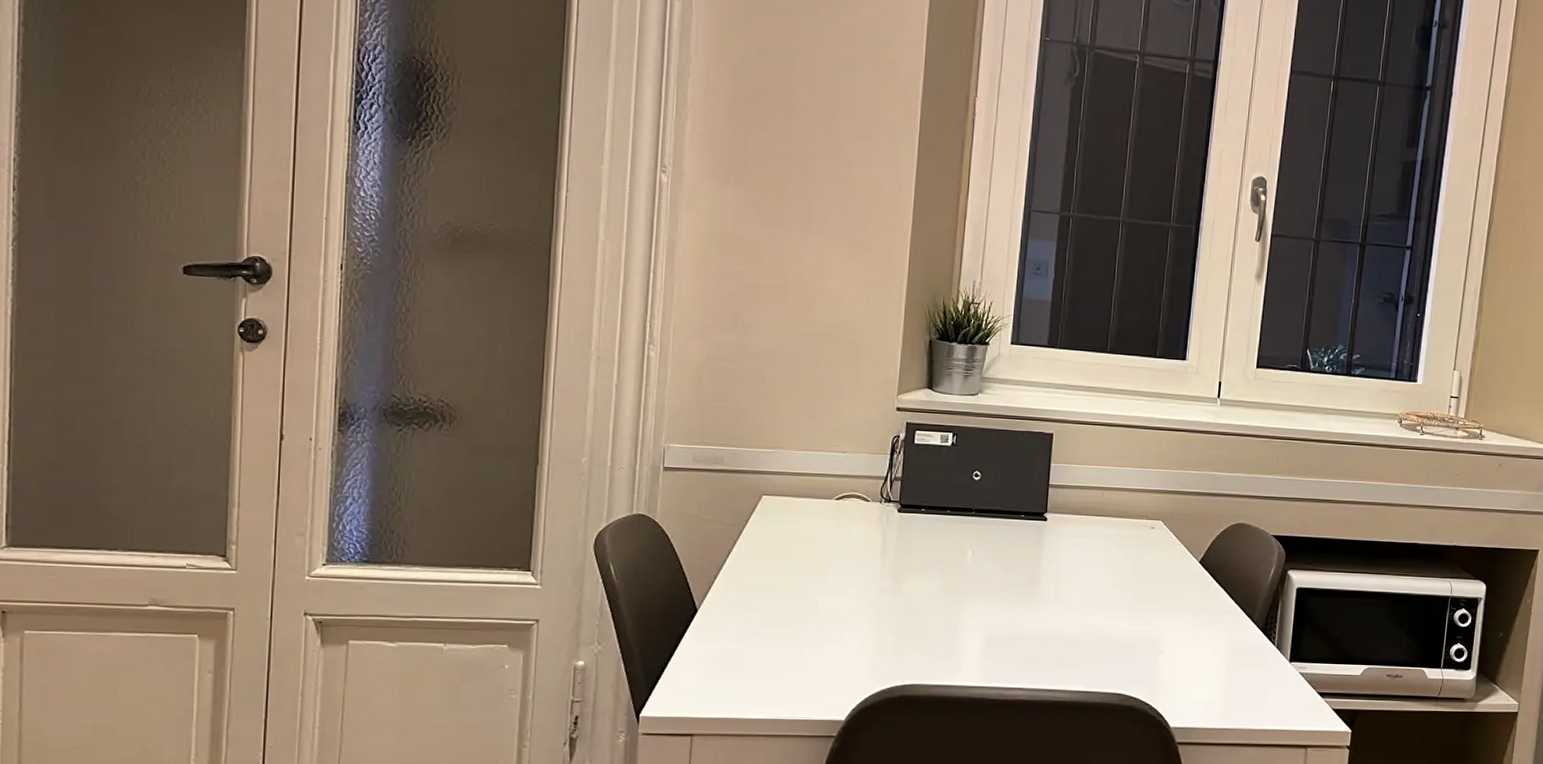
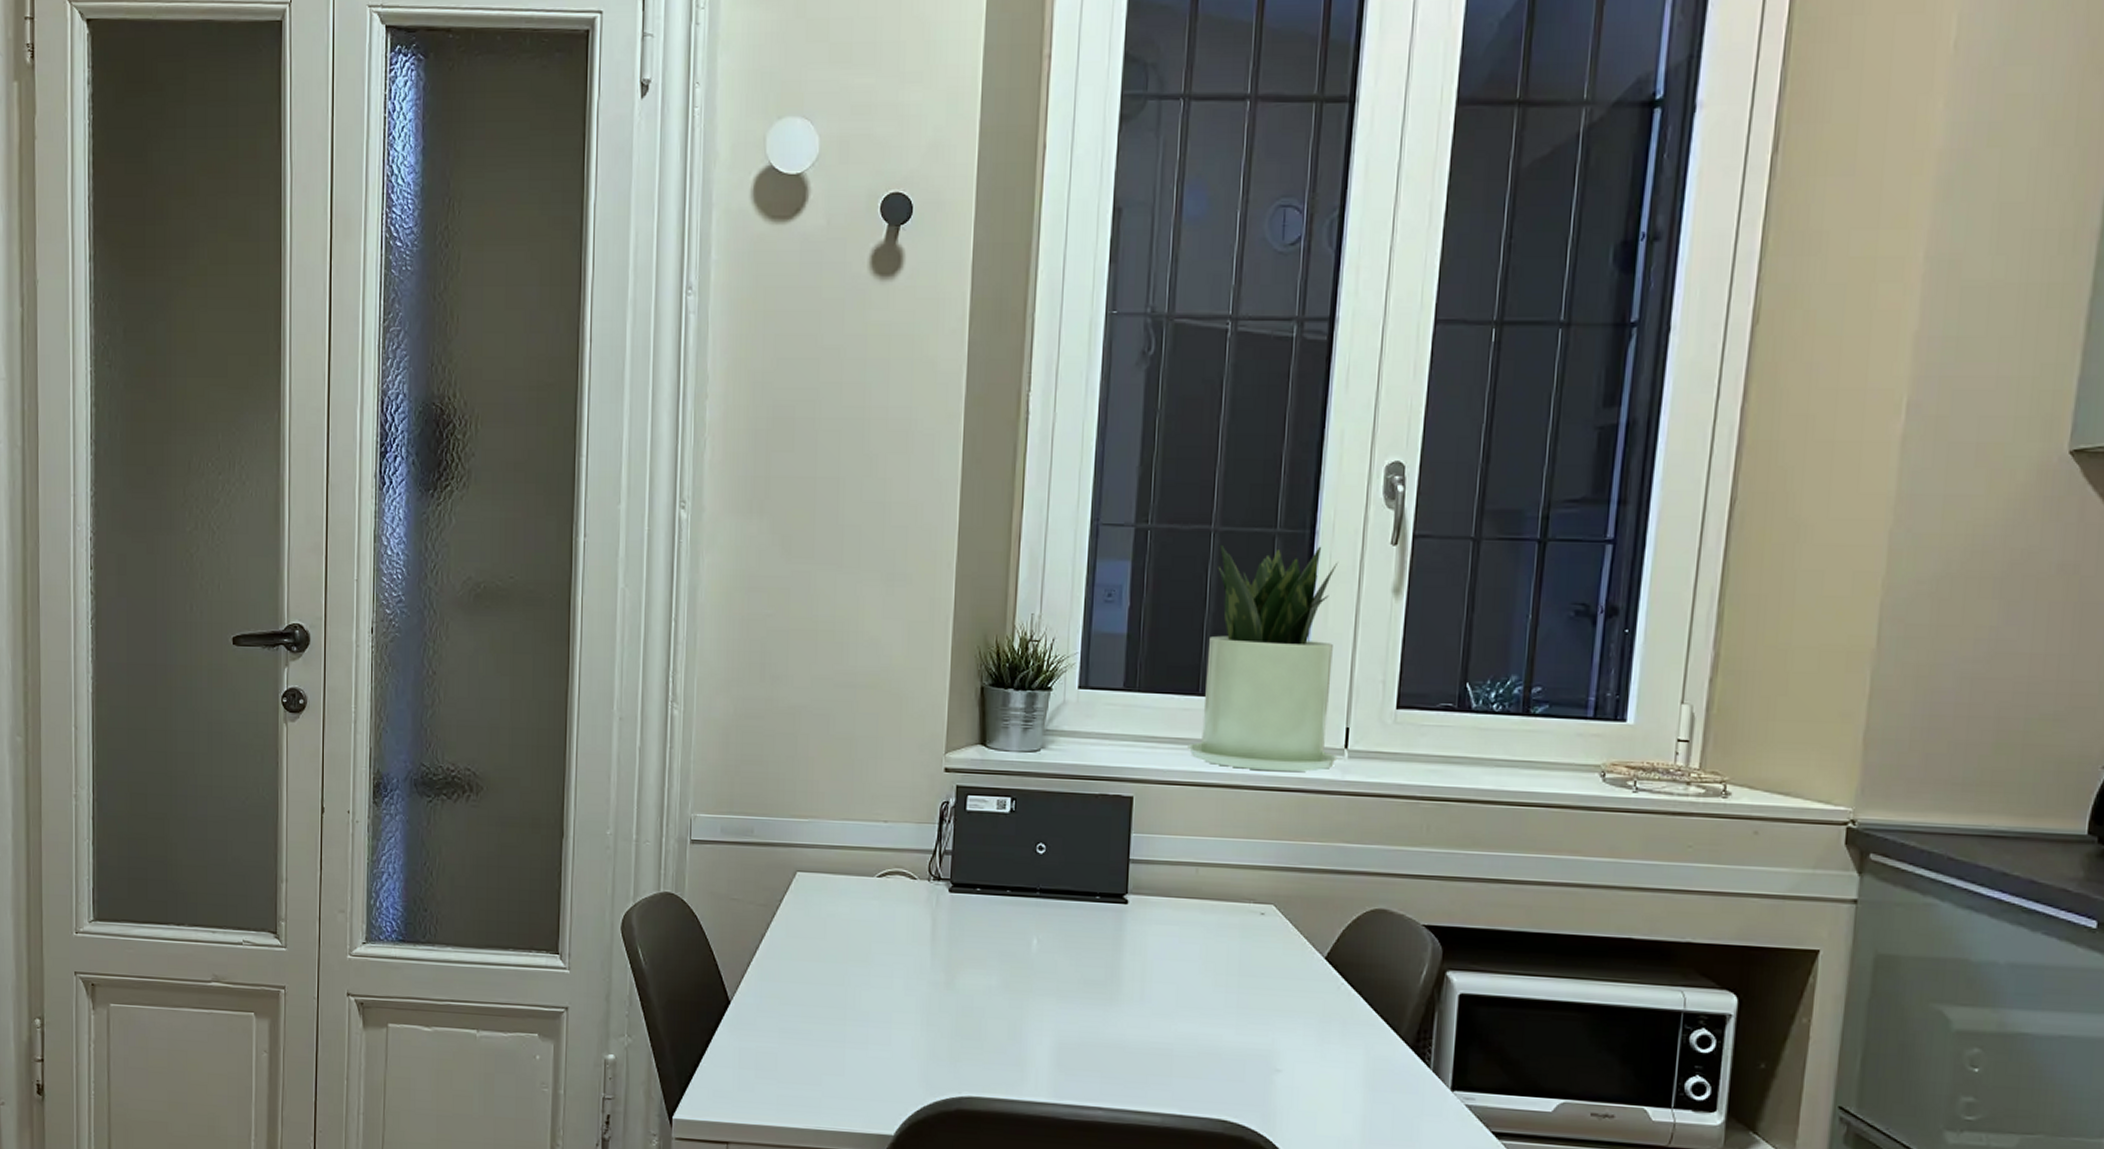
planter: none [1097,233,1217,416] -> present [1188,544,1339,772]

